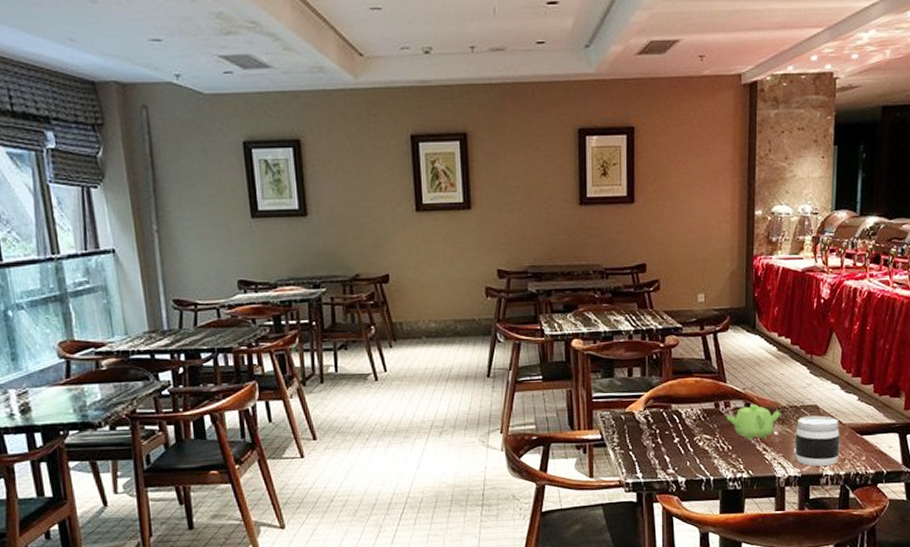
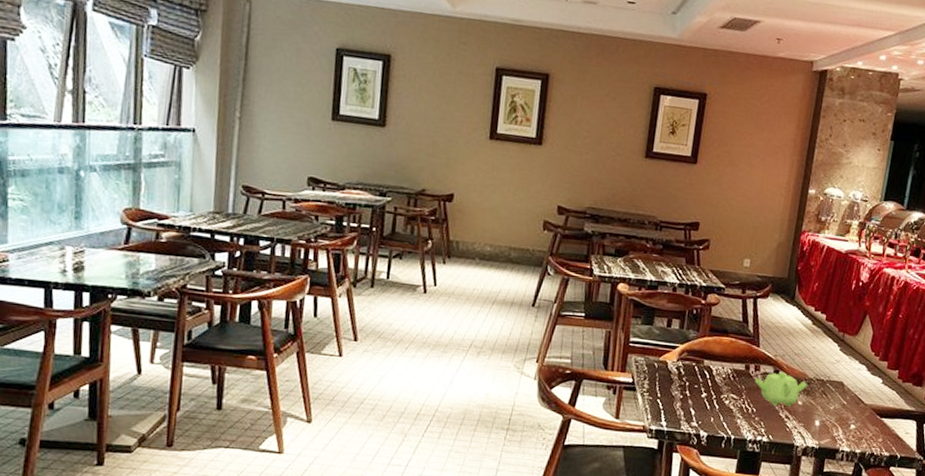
jar: present [795,415,840,466] -> none [815,390,862,442]

